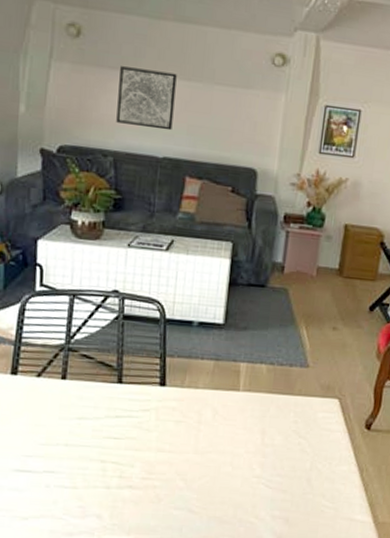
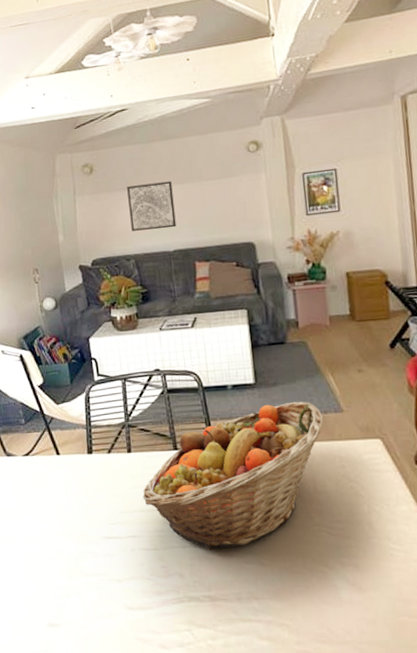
fruit basket: none [70,348,288,494] -> present [142,401,324,551]

